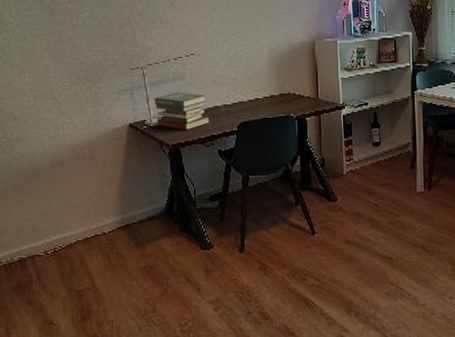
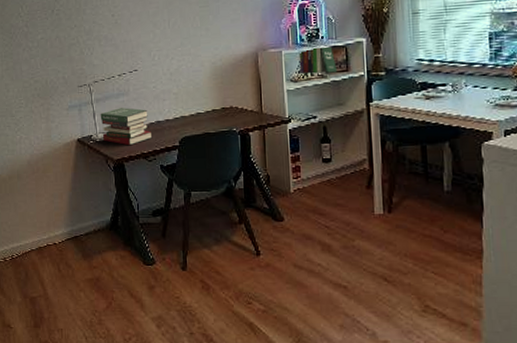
books: none [352,37,386,64] -> present [298,45,337,75]

